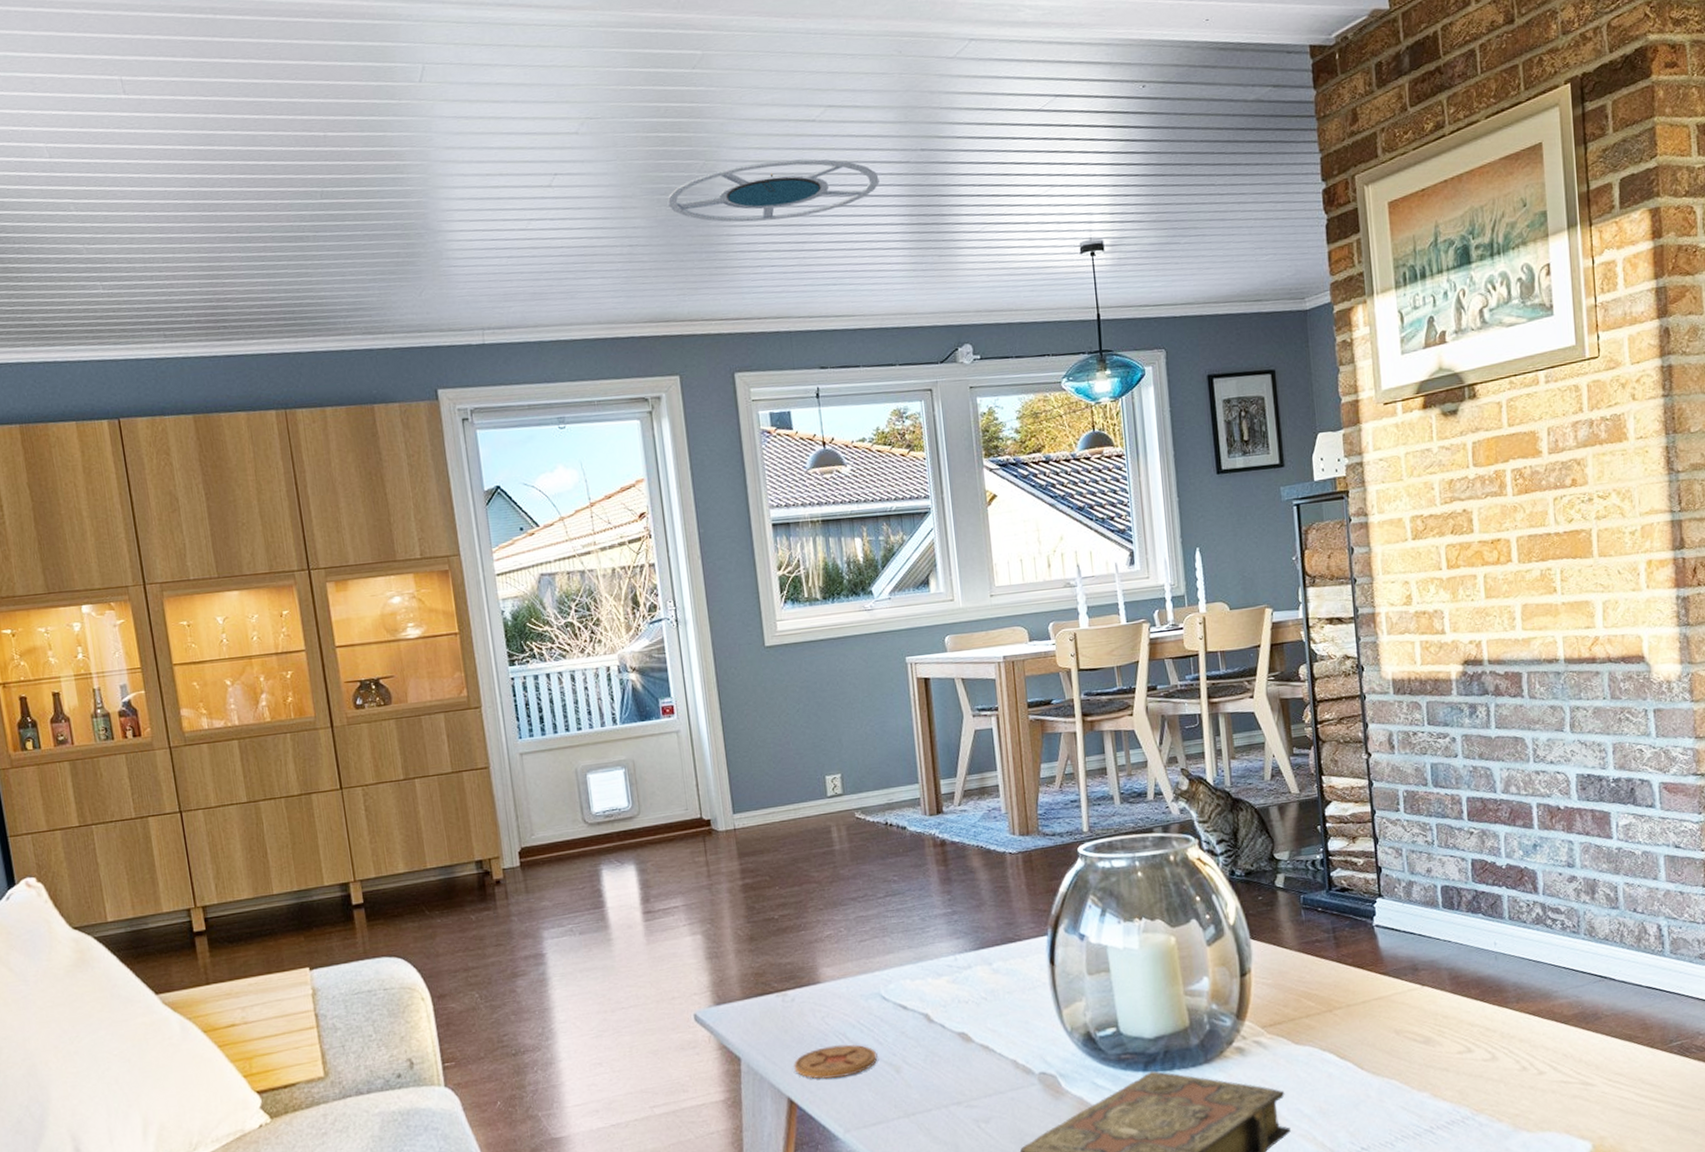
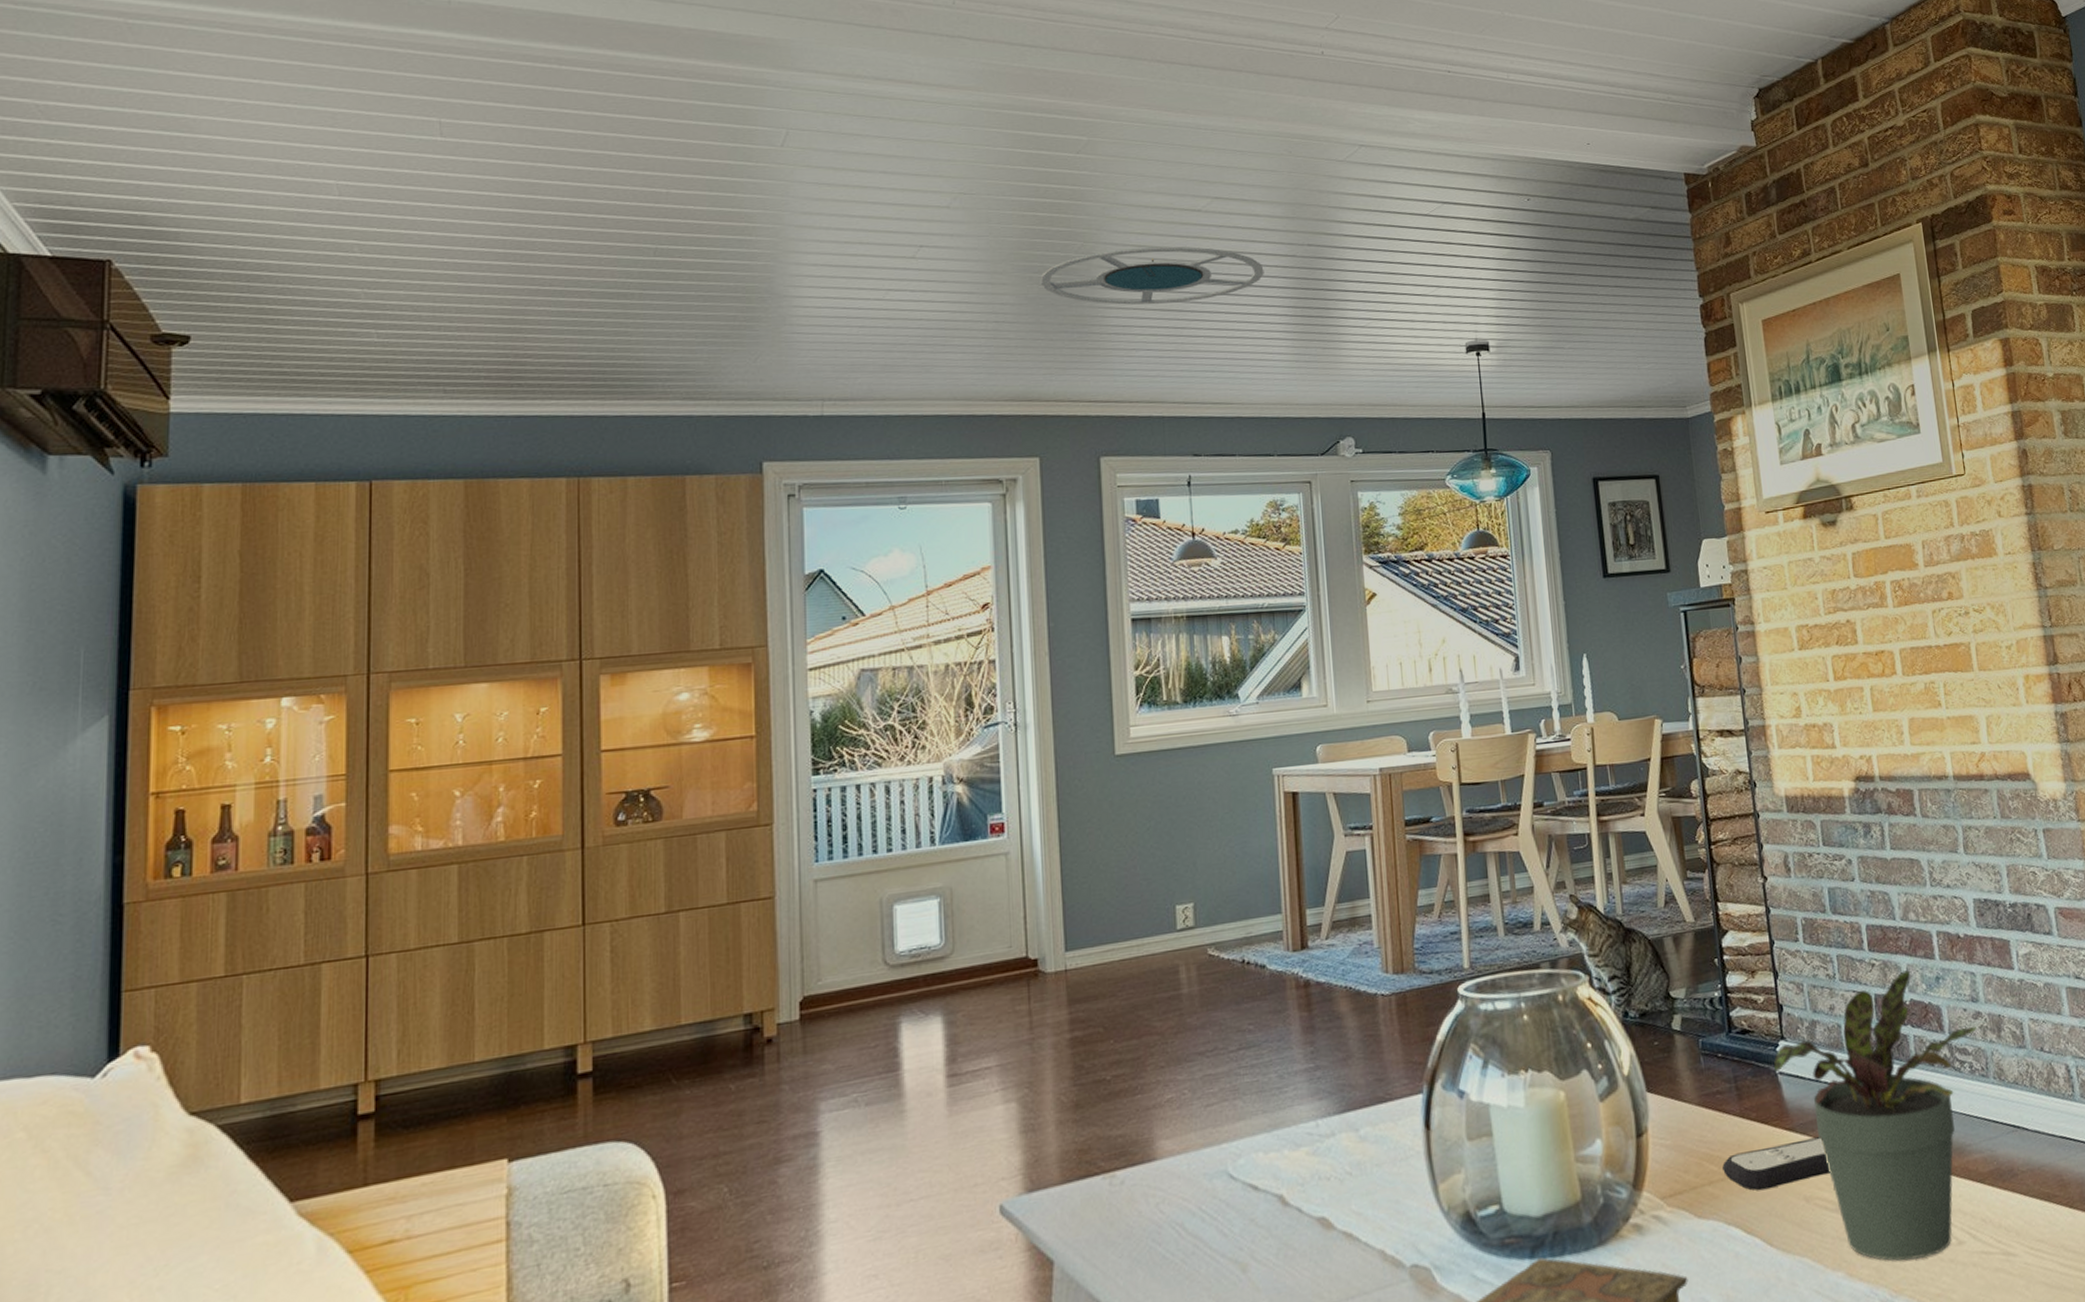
coaster: present [793,1044,878,1080] -> none [1117,1237,1221,1285]
remote control: none [1319,981,1421,1024] -> present [1722,1137,1831,1191]
potted plant: none [1370,838,1572,1086] -> present [1773,970,1978,1261]

